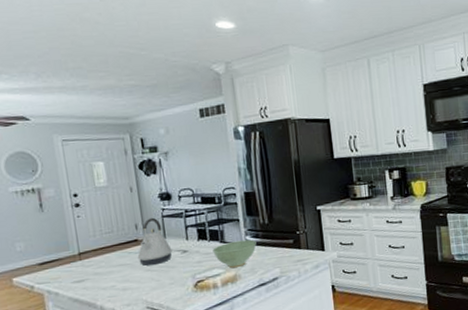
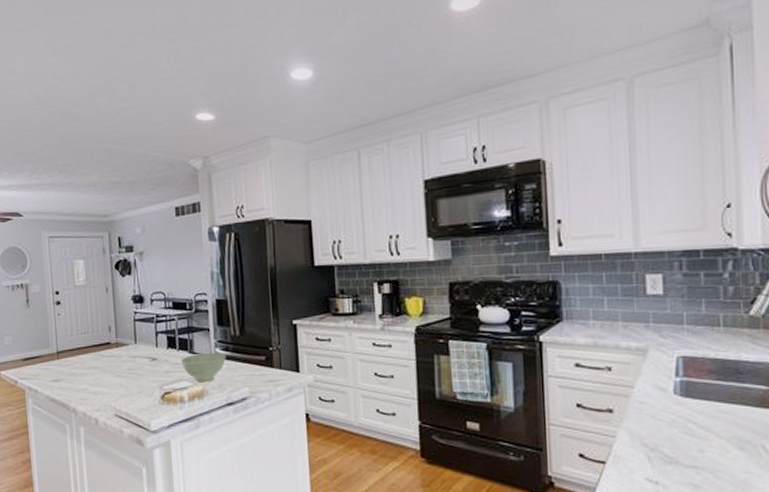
kettle: present [137,217,172,266] -> none [109,320,142,371]

